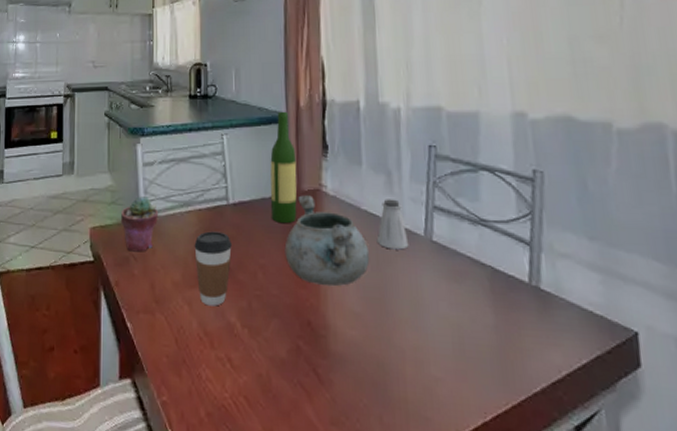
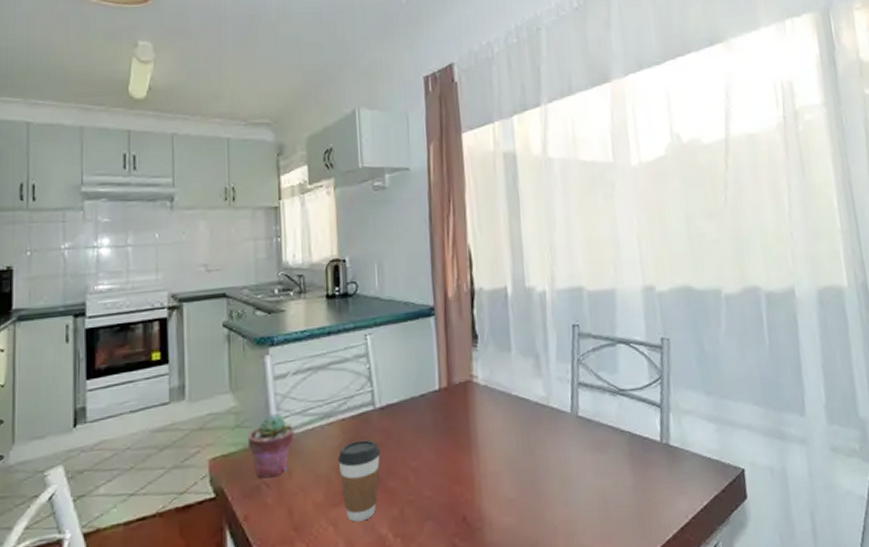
wine bottle: present [270,111,297,224] -> none [419,303,449,422]
decorative bowl: present [284,194,370,287] -> none [436,387,522,478]
saltshaker: present [376,199,409,250] -> none [527,381,558,431]

